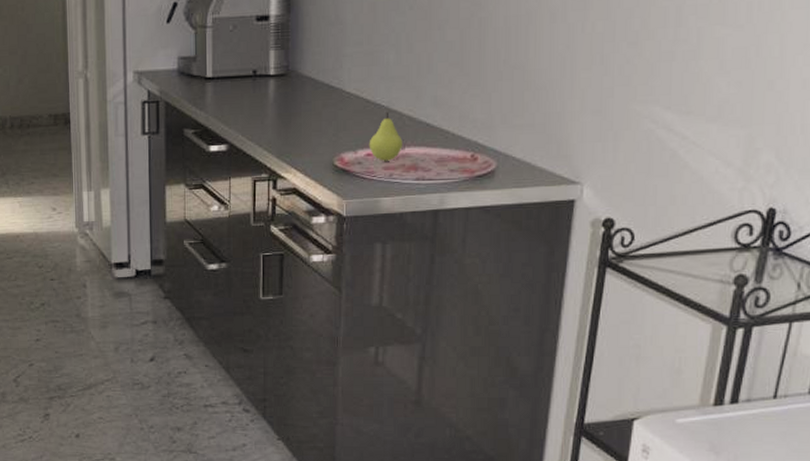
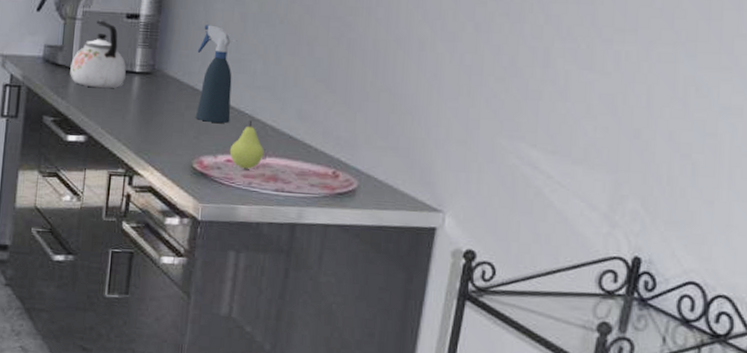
kettle: none [206,25,261,96] -> present [70,20,126,89]
spray bottle: none [330,18,369,118] -> present [195,25,238,123]

